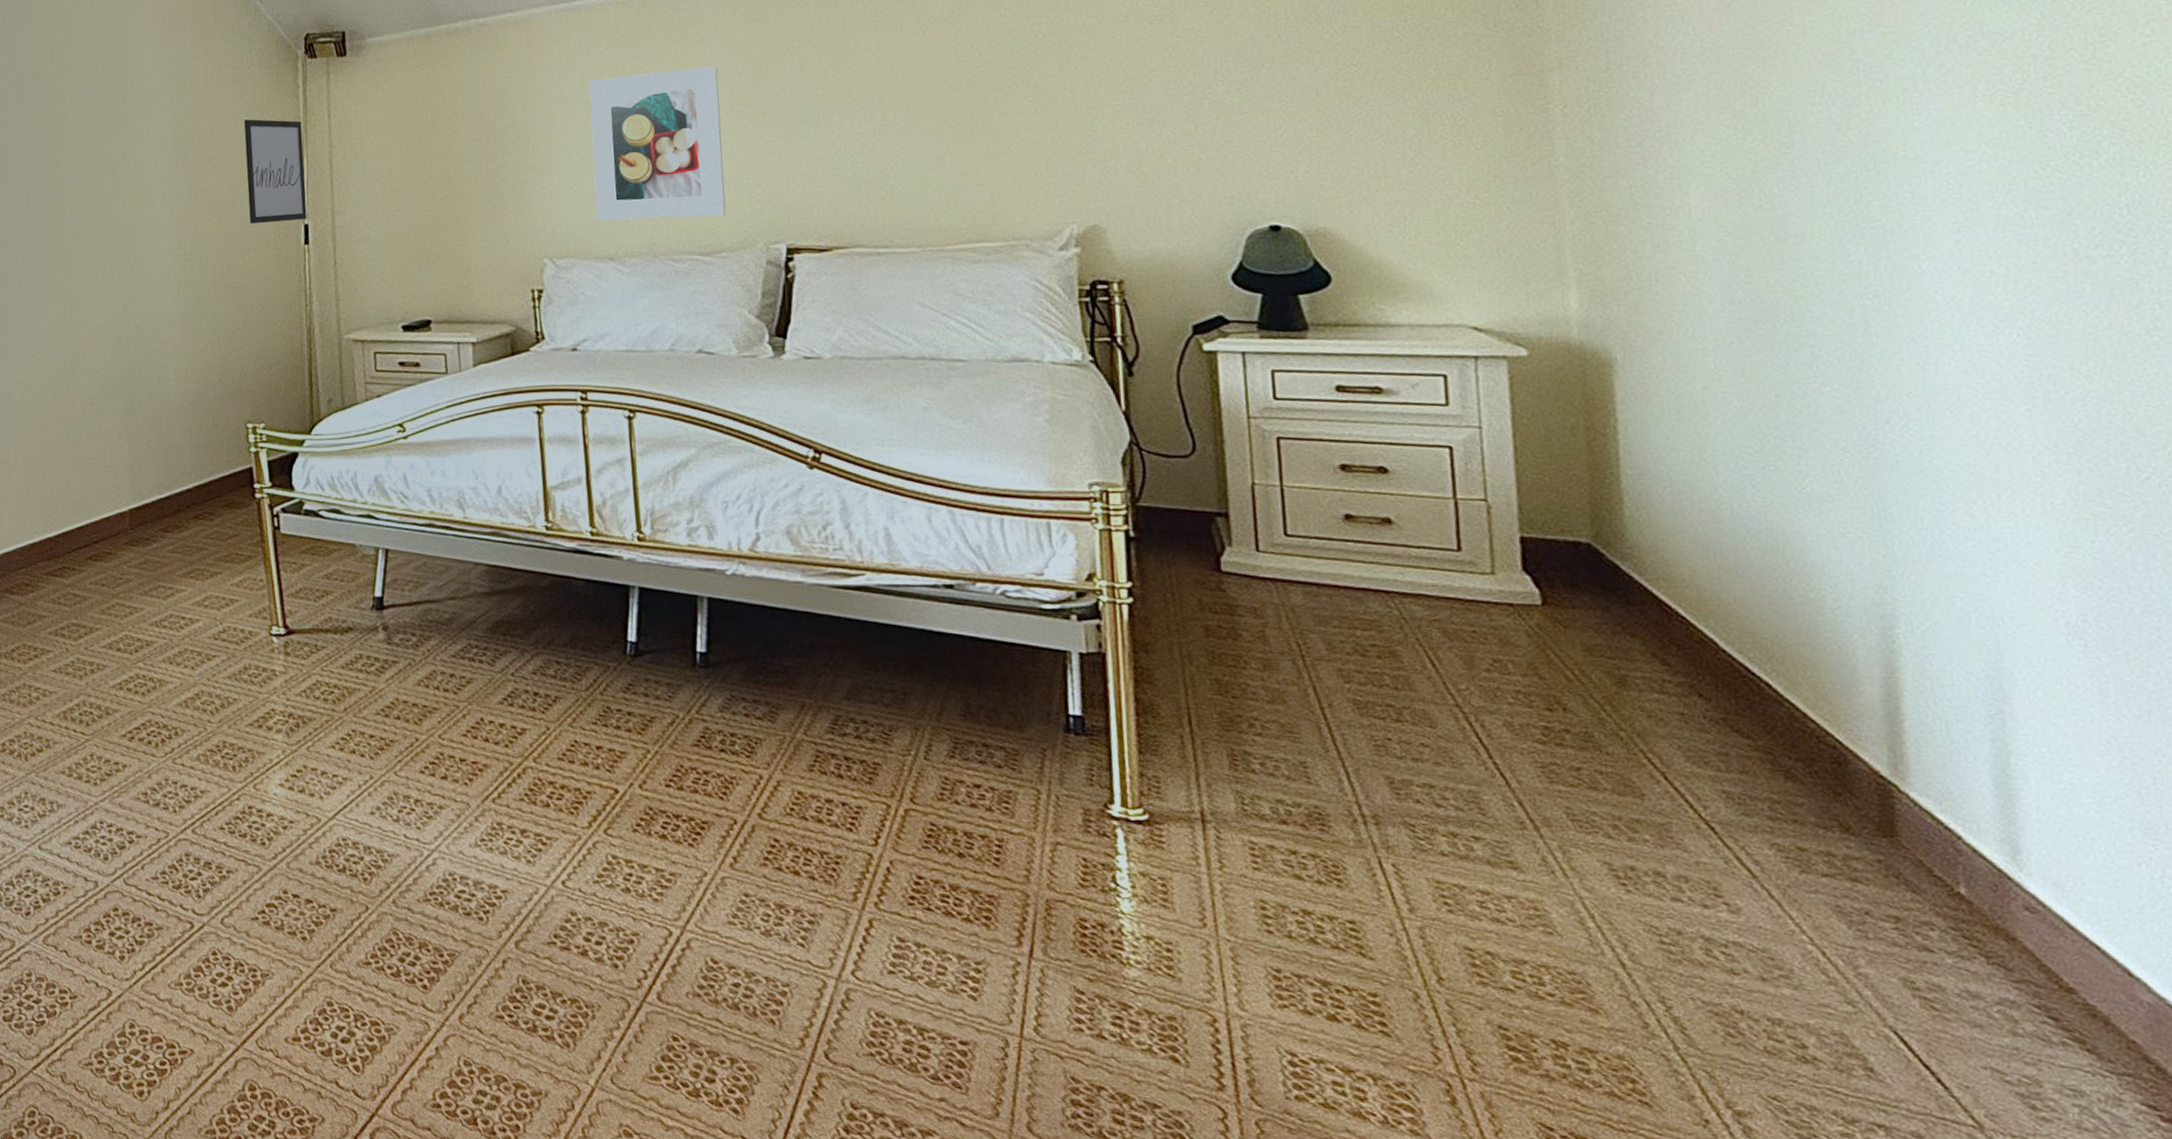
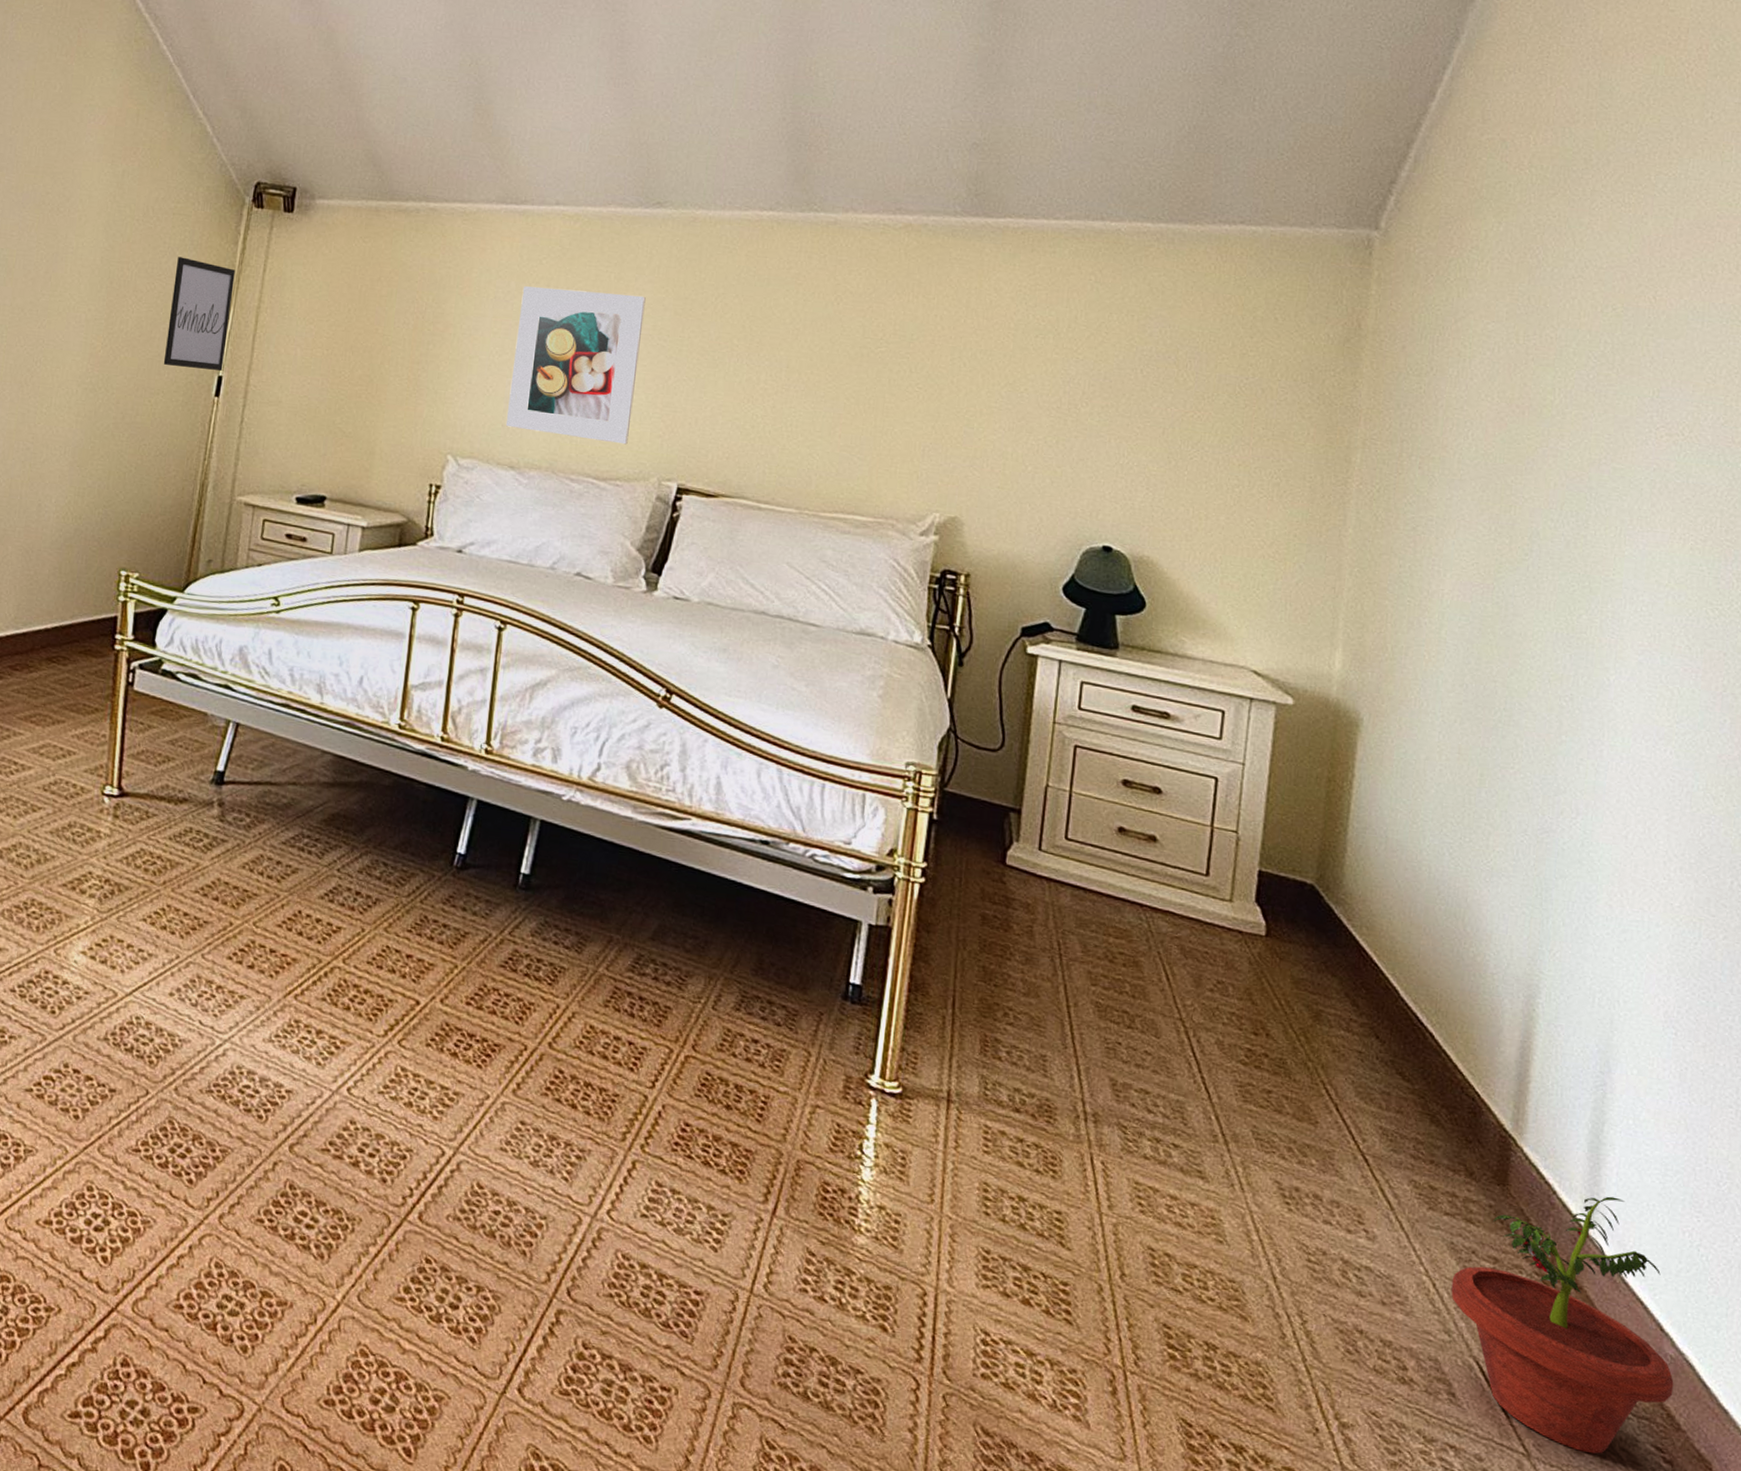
potted plant: none [1845,834,2160,1120] -> present [1451,1196,1674,1454]

